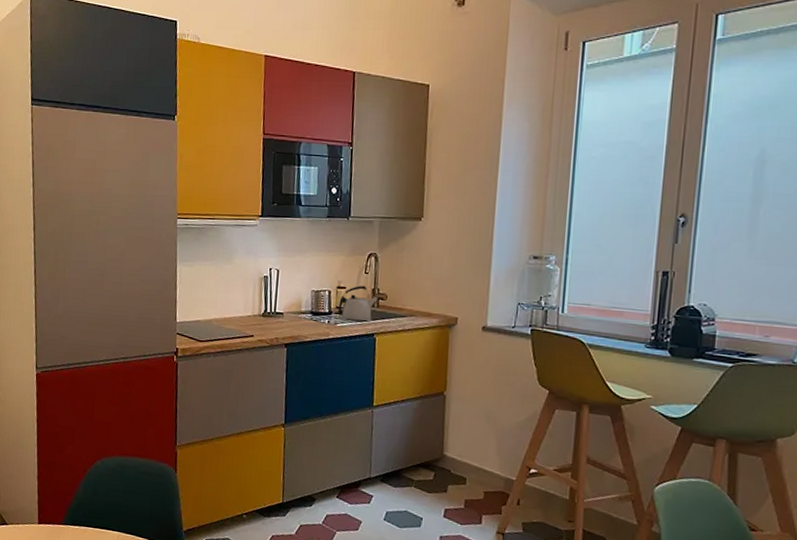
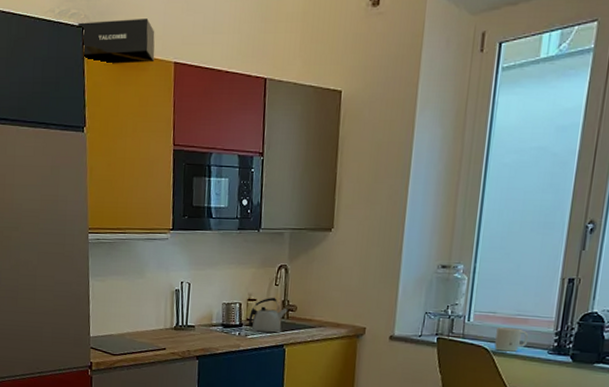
box: none [171,14,247,57] -> present [77,18,155,65]
mug: none [590,319,625,345] -> present [494,327,529,352]

